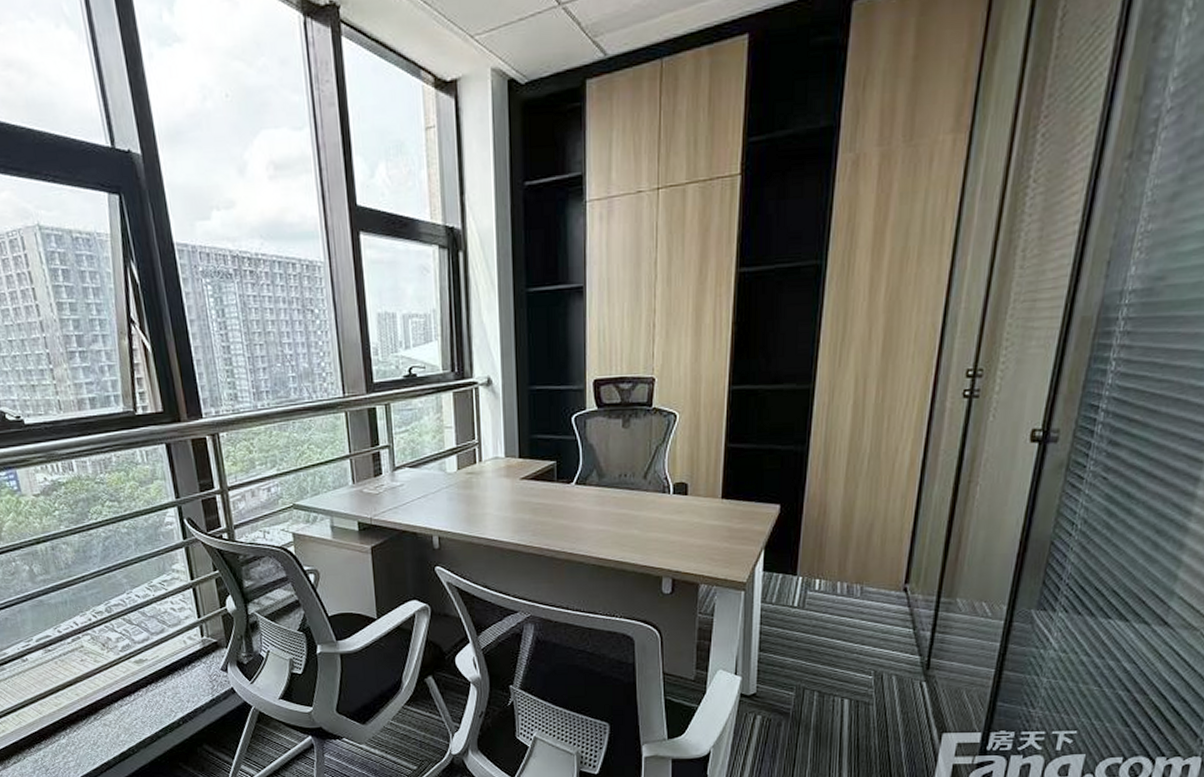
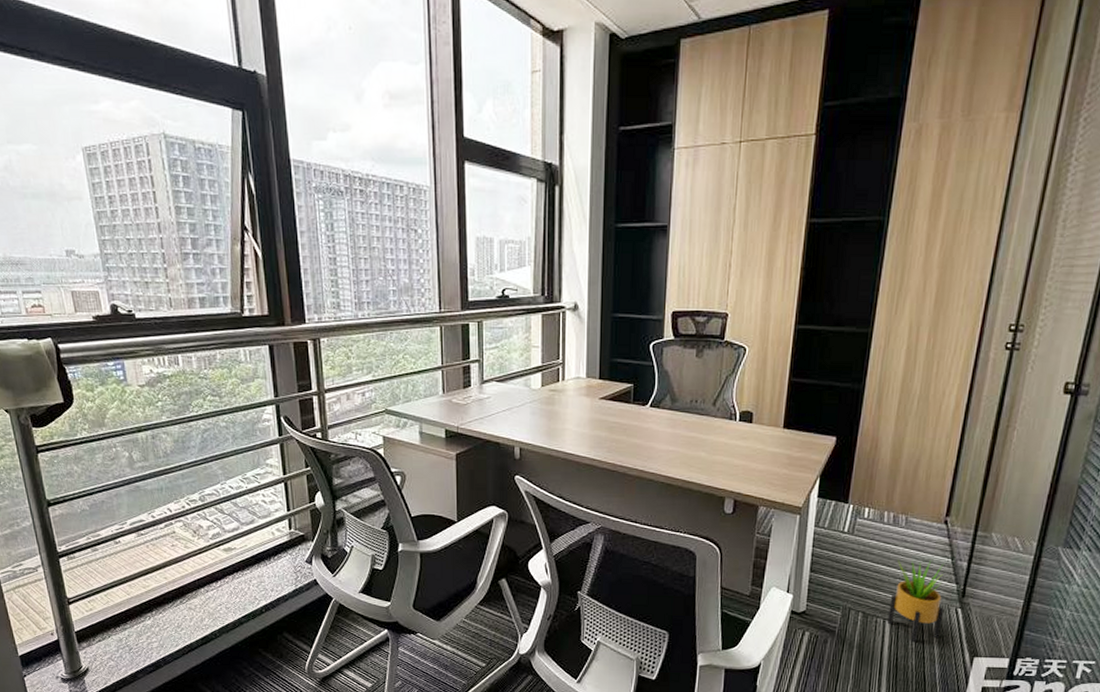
potted plant: none [846,631,908,720] -> present [888,559,944,642]

